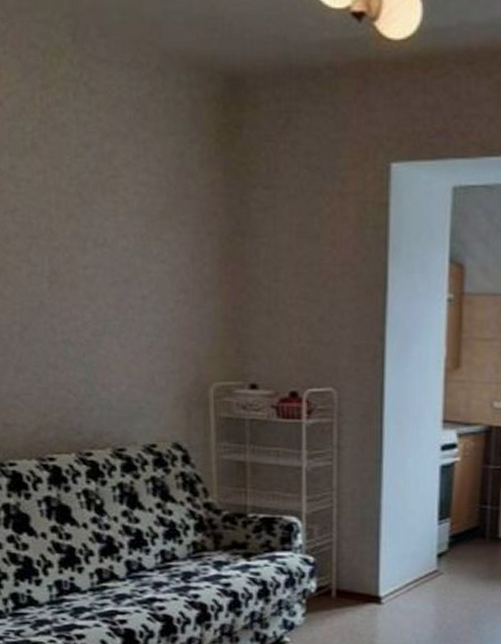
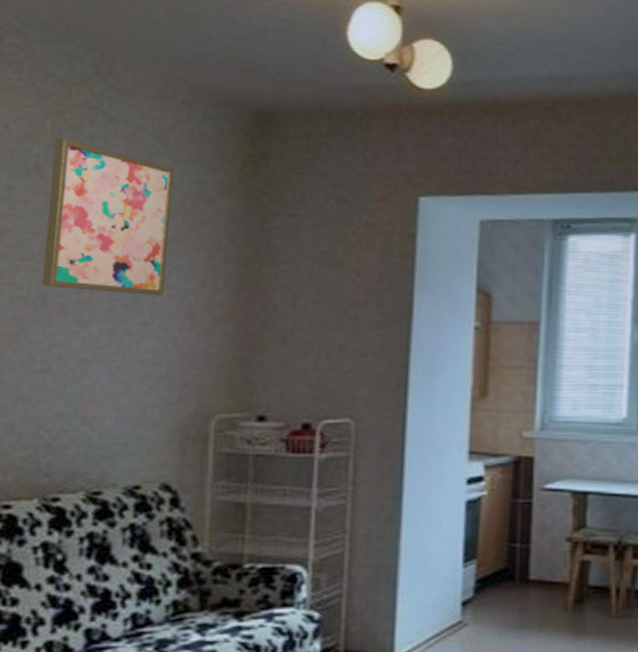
wall art: none [45,114,159,270] -> present [42,138,174,296]

